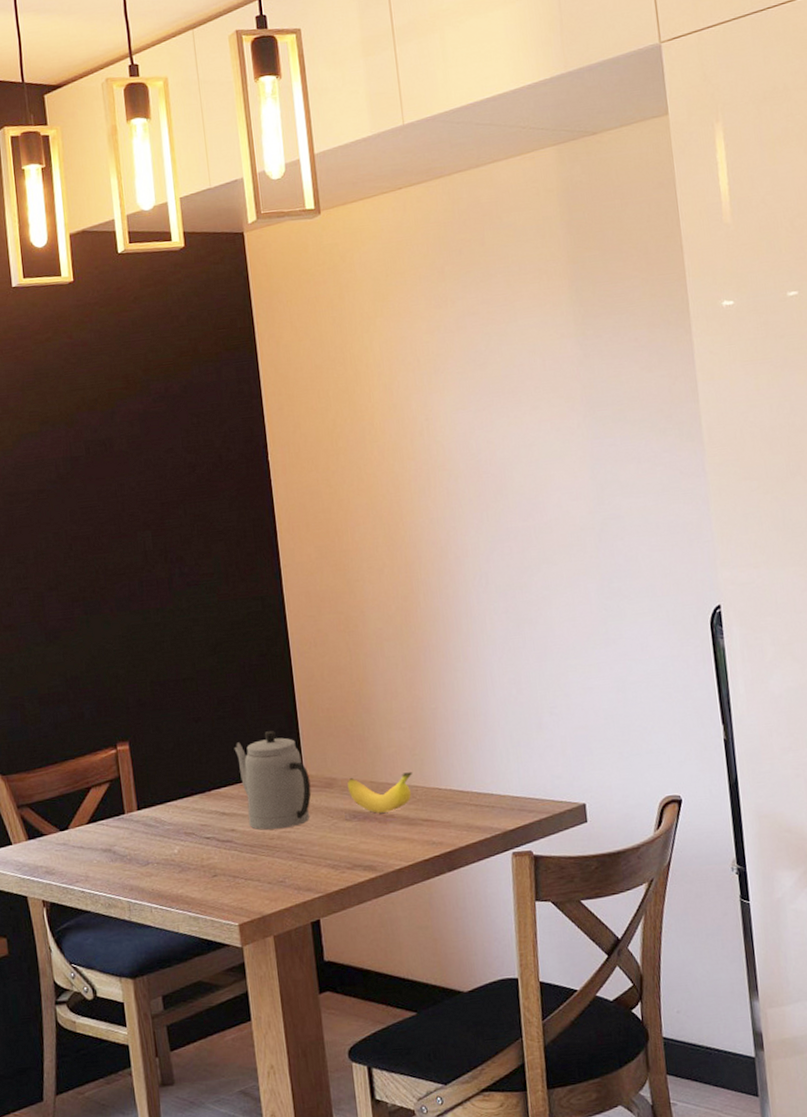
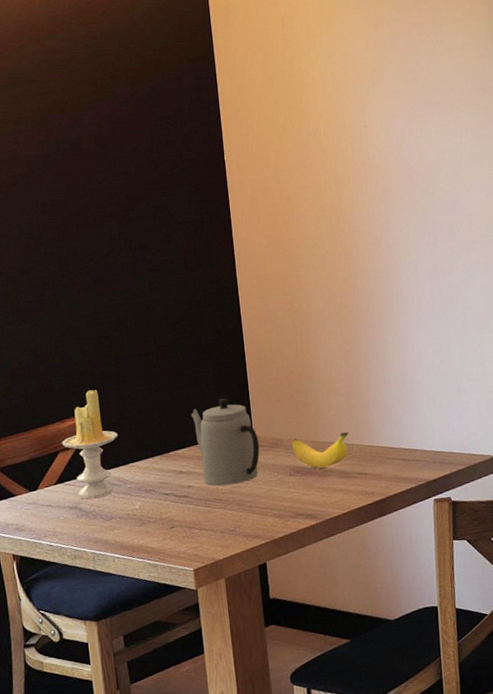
candle: none [94,719,155,842] -> present [62,390,119,500]

